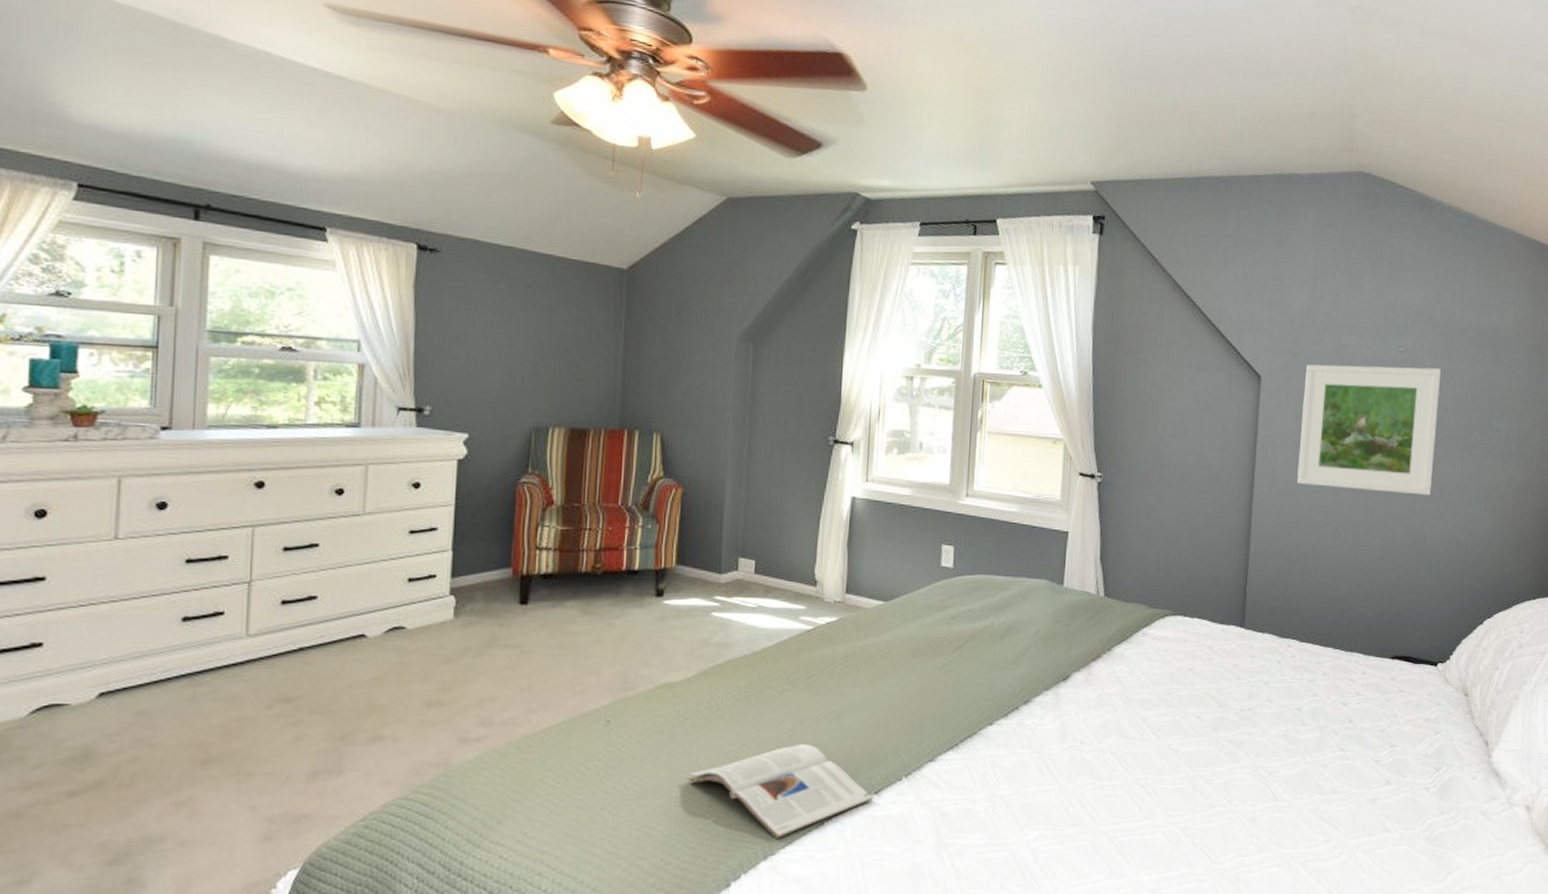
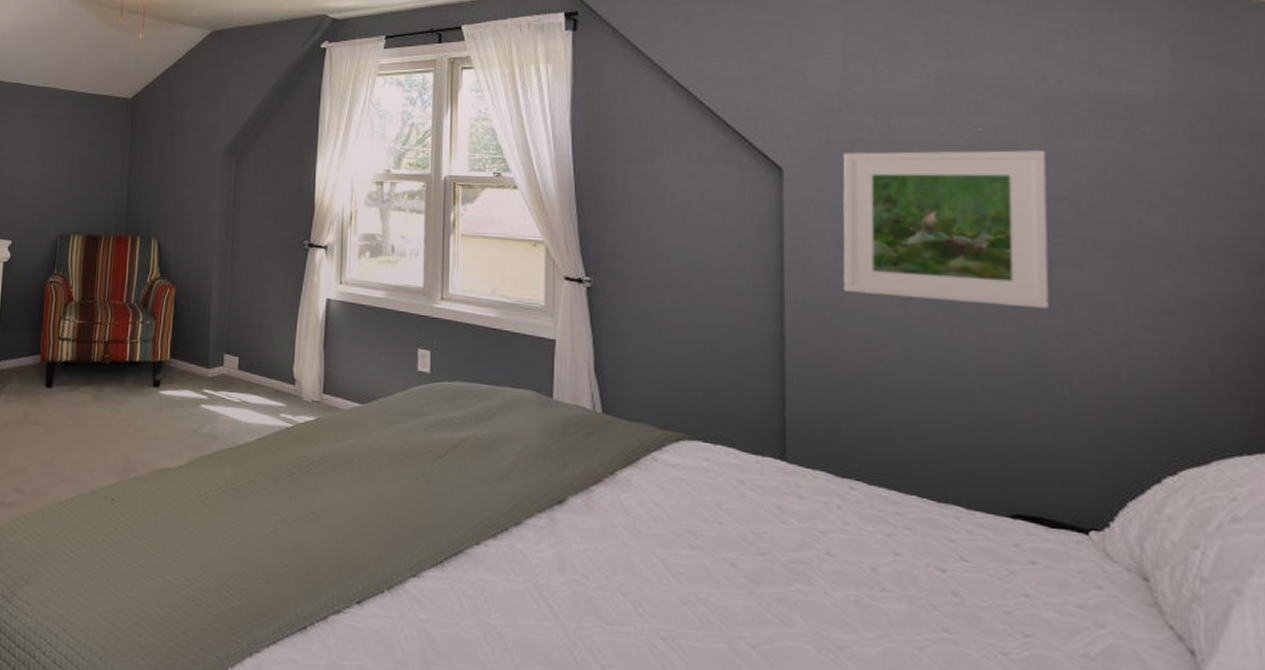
magazine: present [687,743,873,838] -> none [180,541,355,636]

